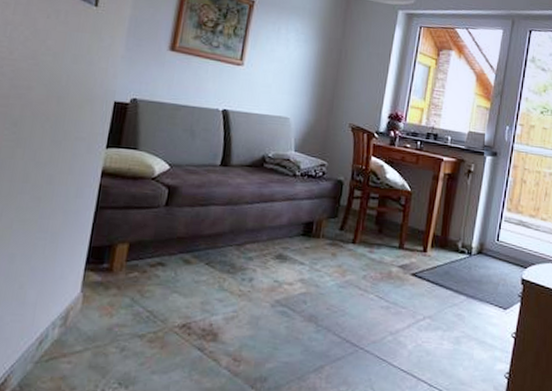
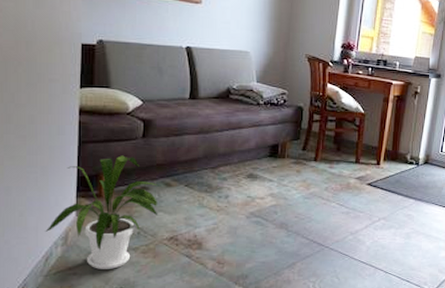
house plant: none [44,225,177,359] -> present [45,155,159,269]

